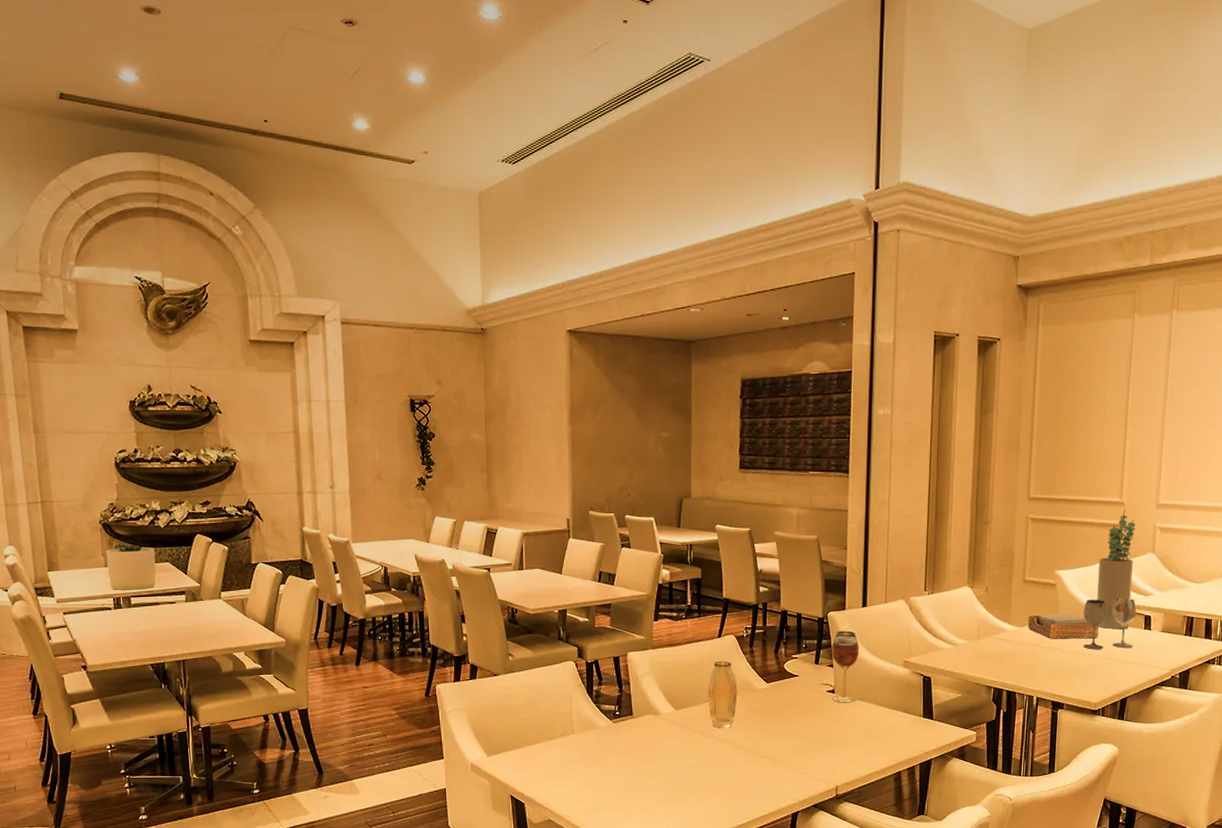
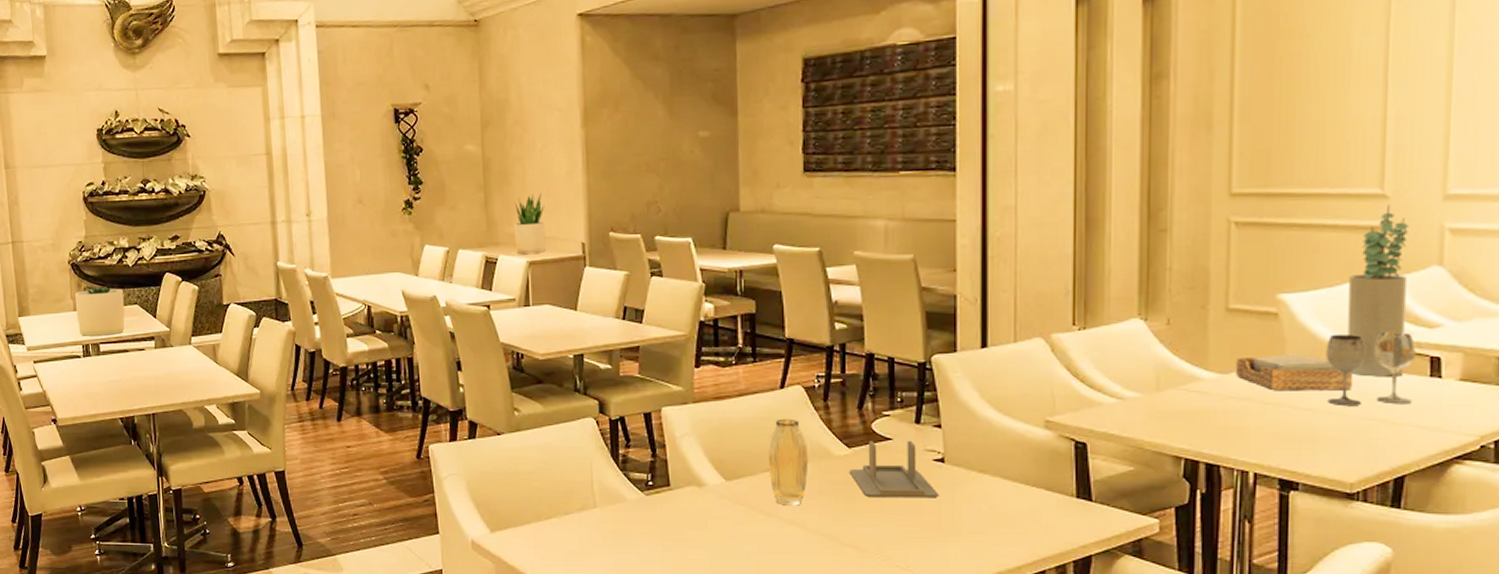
planter: none [511,476,538,527] -> present [513,193,546,255]
napkin holder: none [767,676,830,720] -> present [849,440,938,497]
wineglass: present [831,630,859,703] -> none [938,379,978,476]

